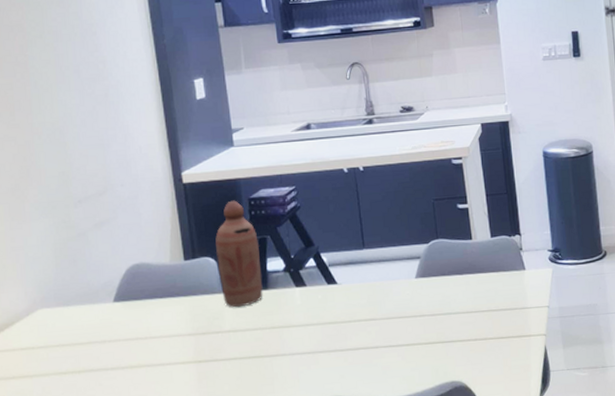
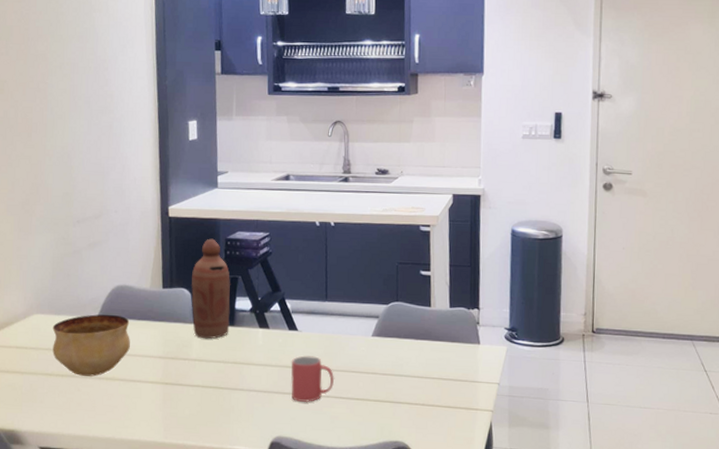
bowl: none [62,296,154,369] -> present [52,314,130,377]
mug: none [333,307,382,358] -> present [291,355,335,403]

